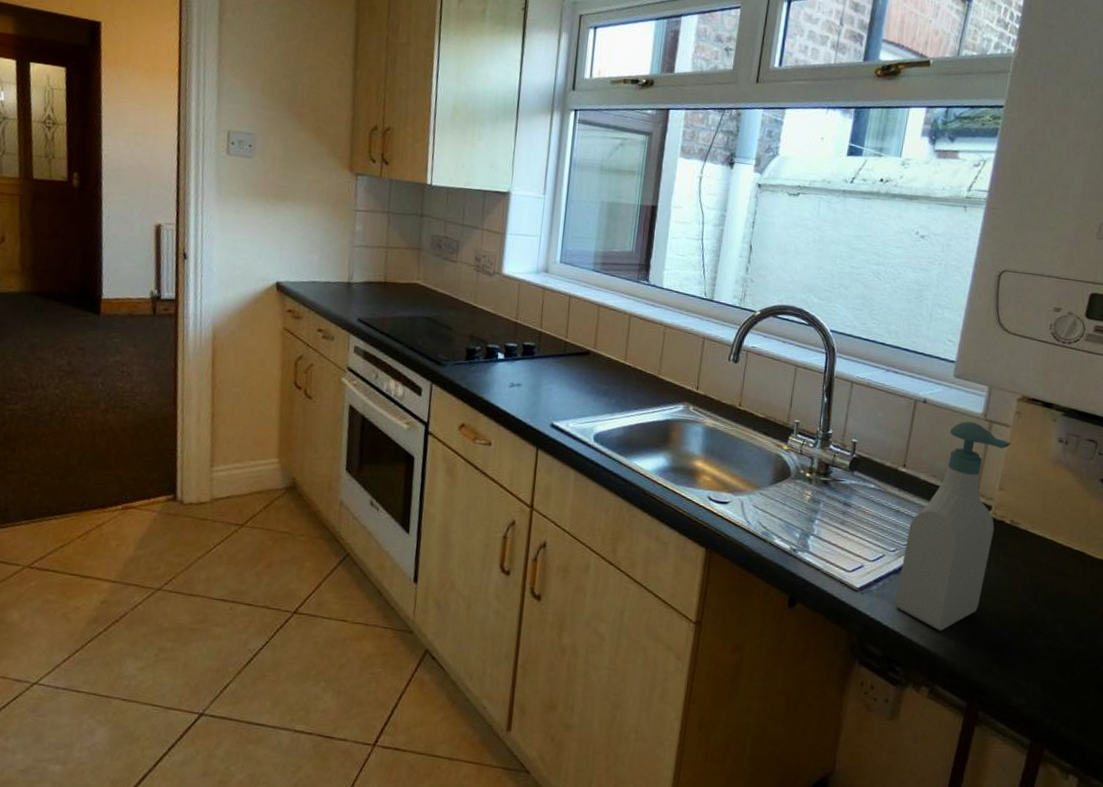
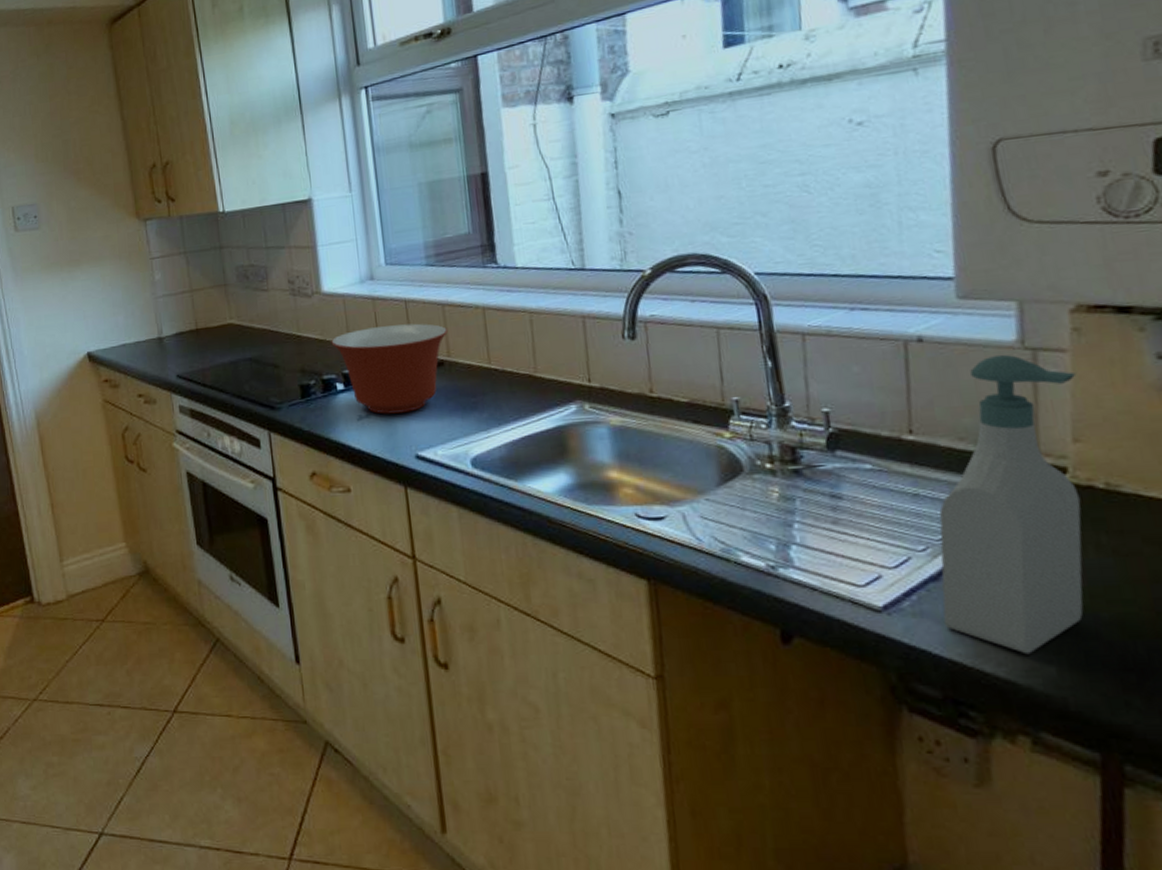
mixing bowl: none [501,311,598,388] -> present [331,323,448,414]

